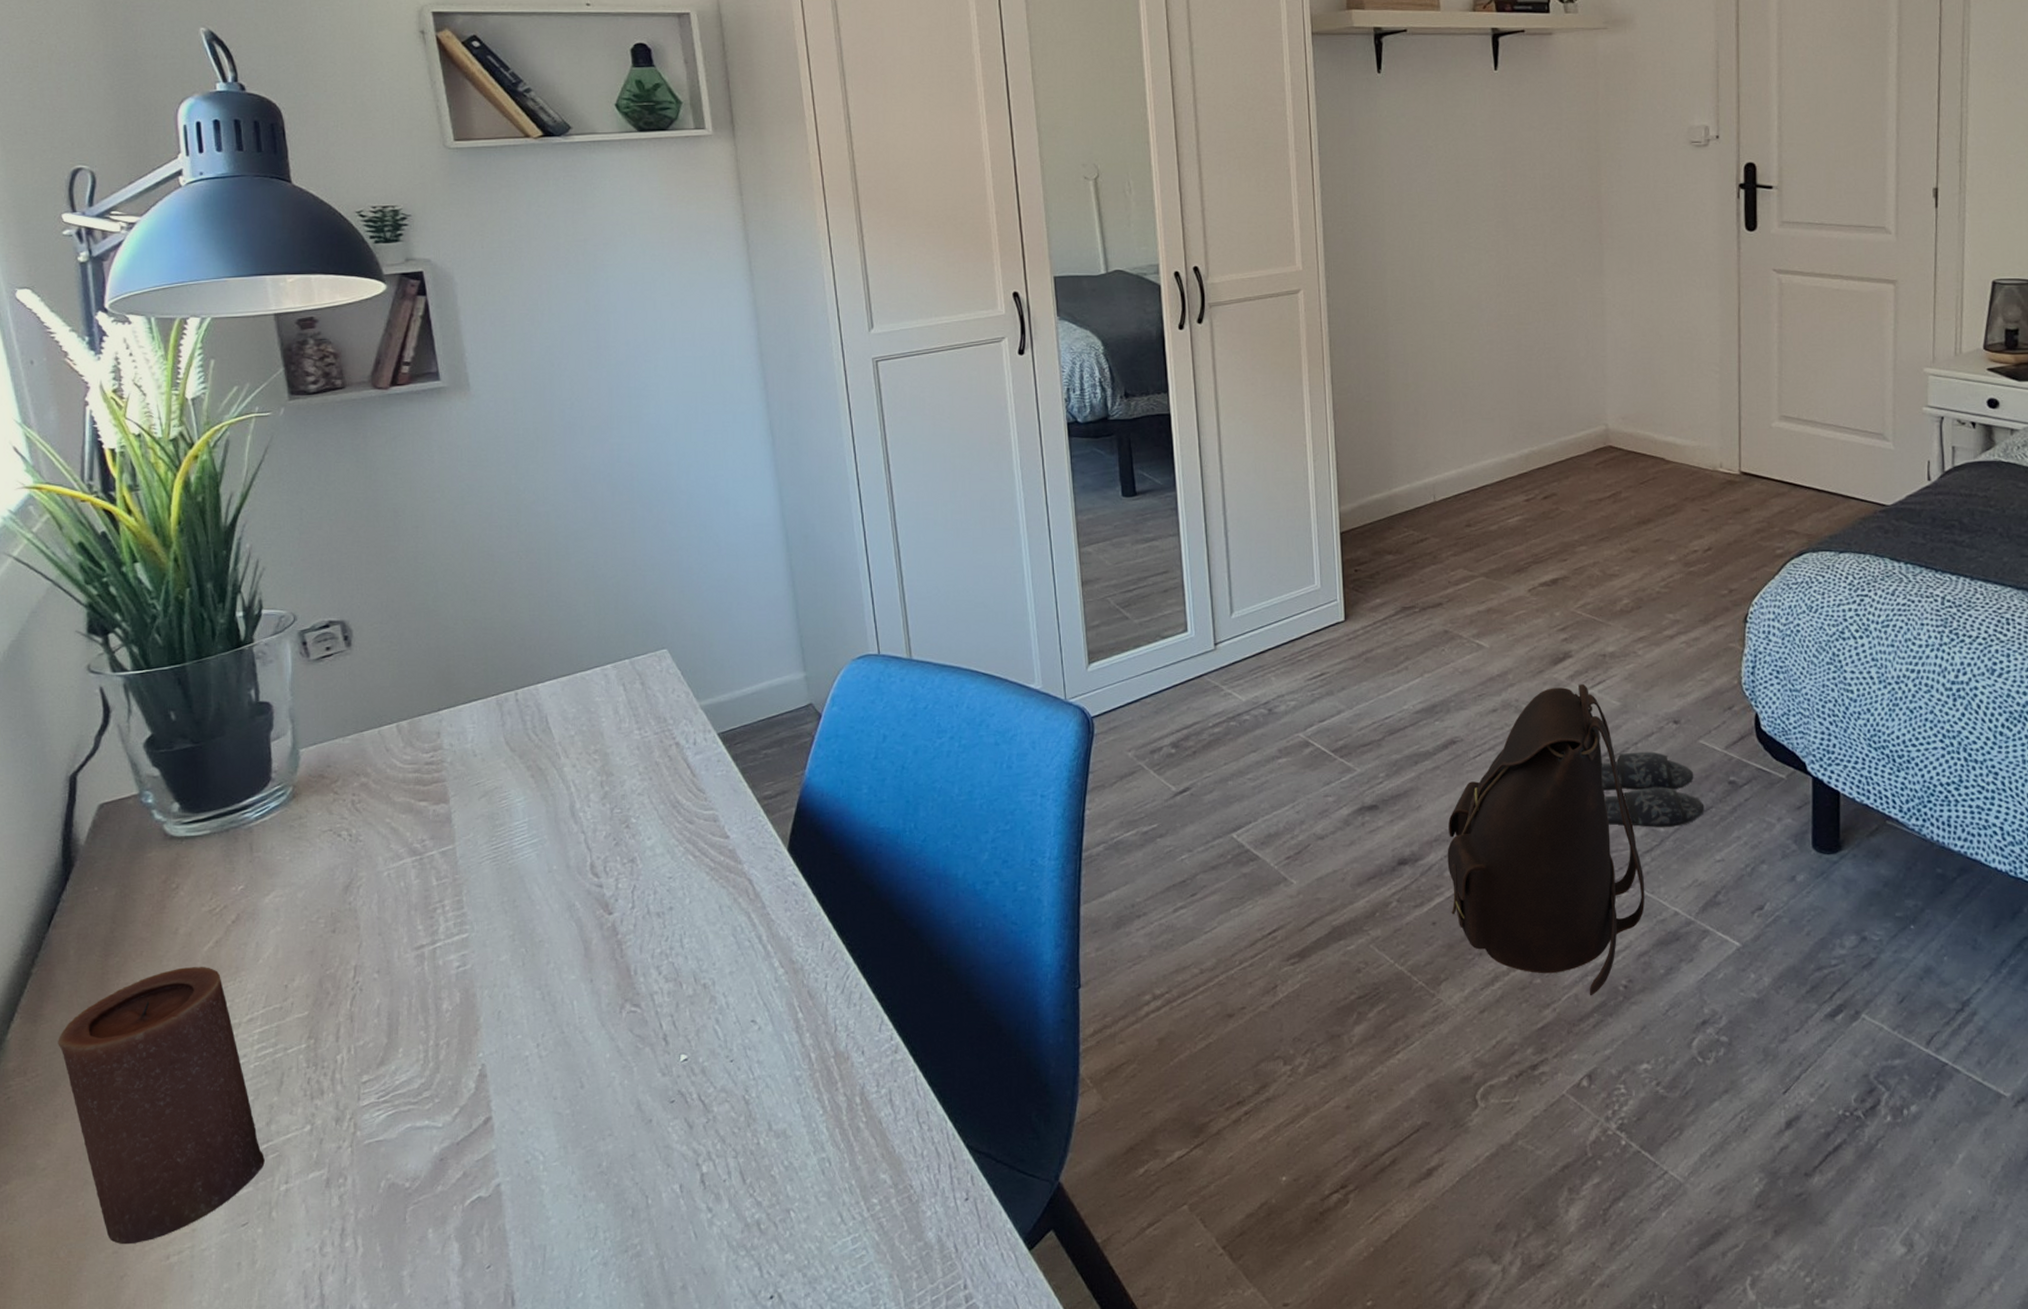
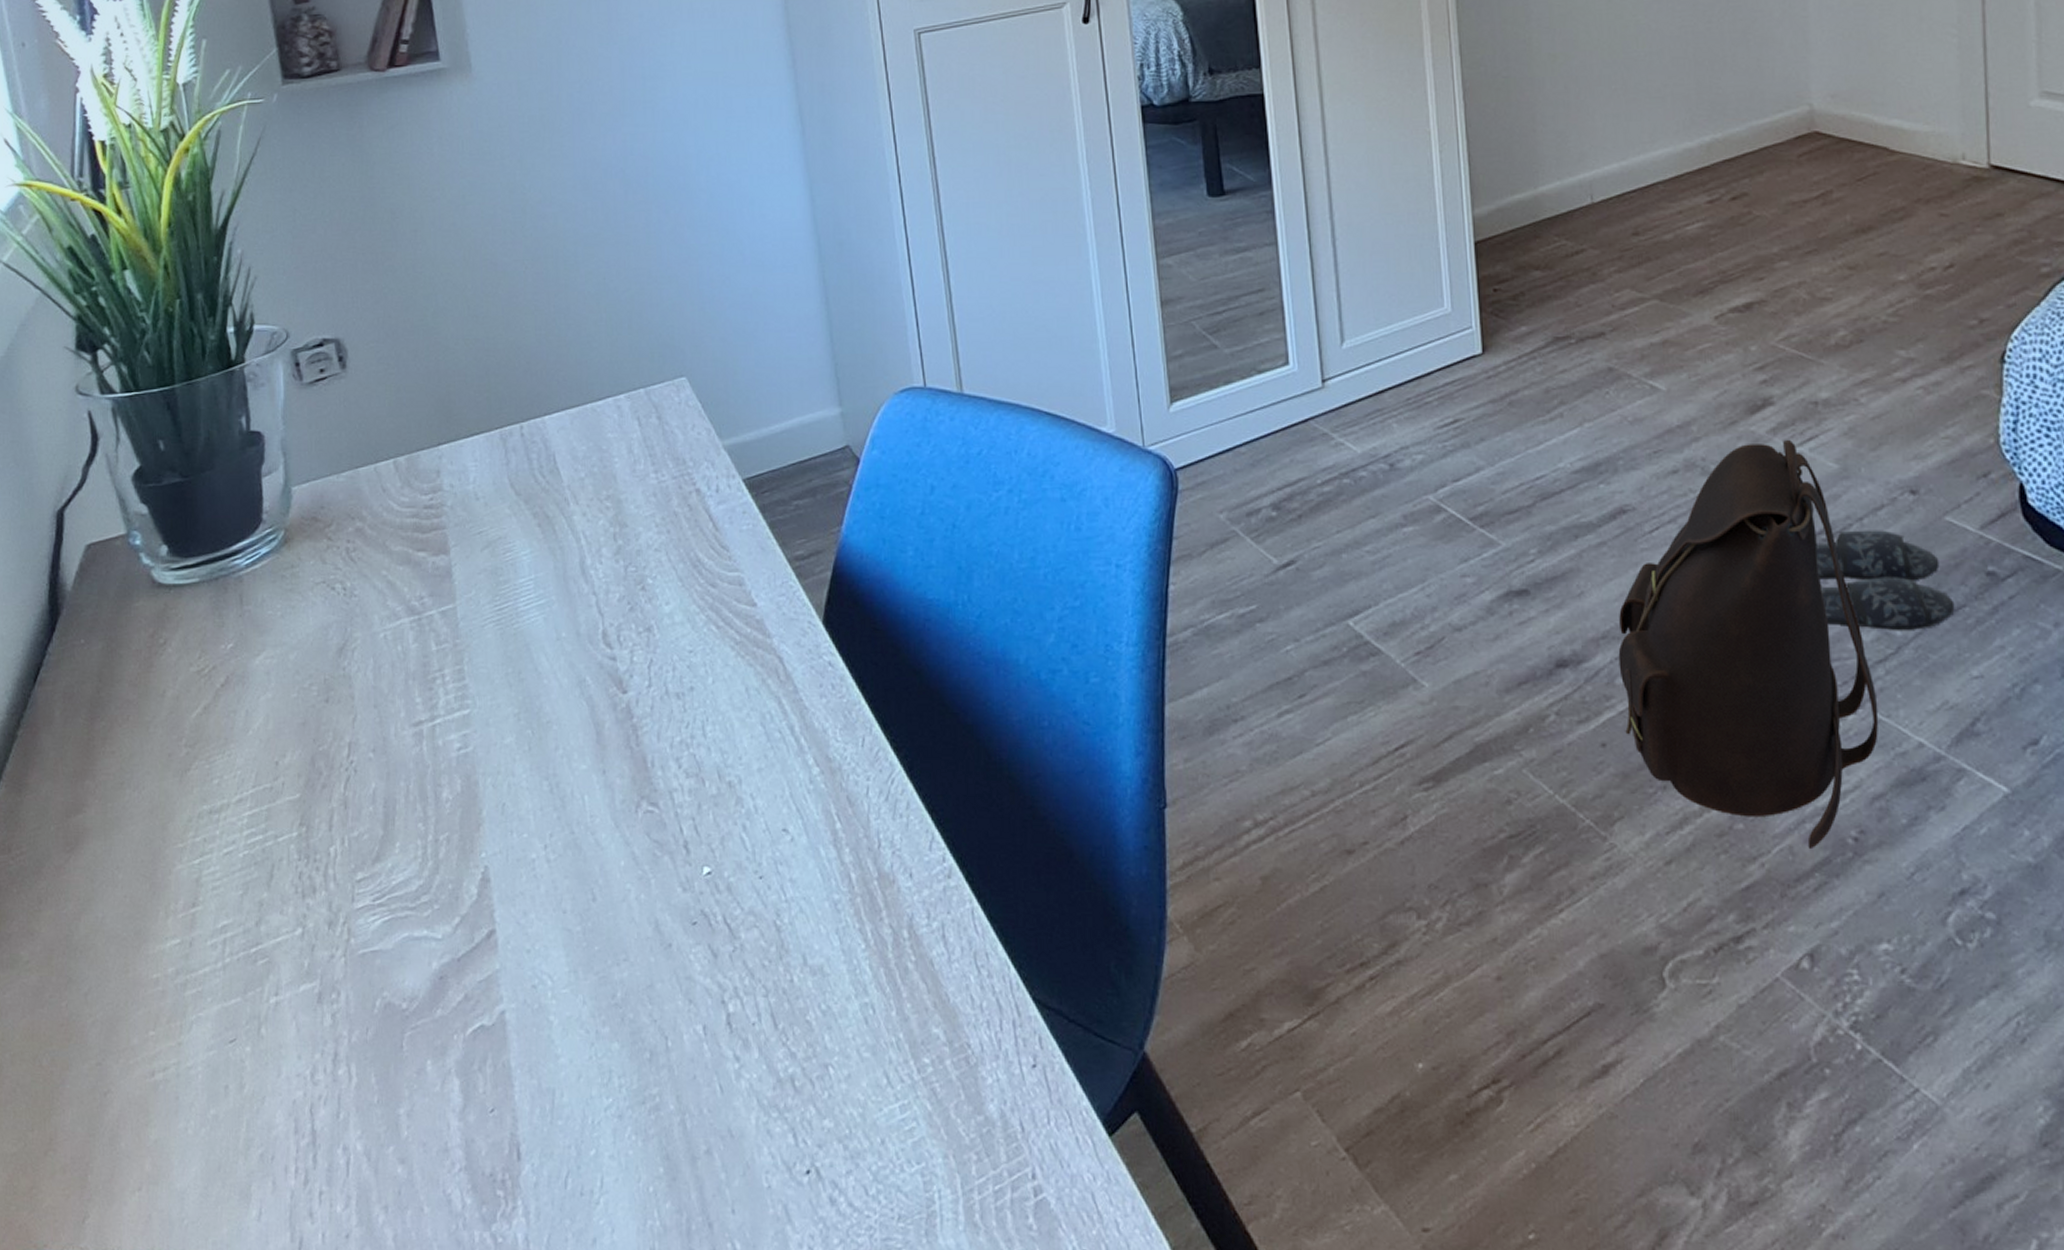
candle: present [58,967,265,1245] -> none [42,736,254,1056]

